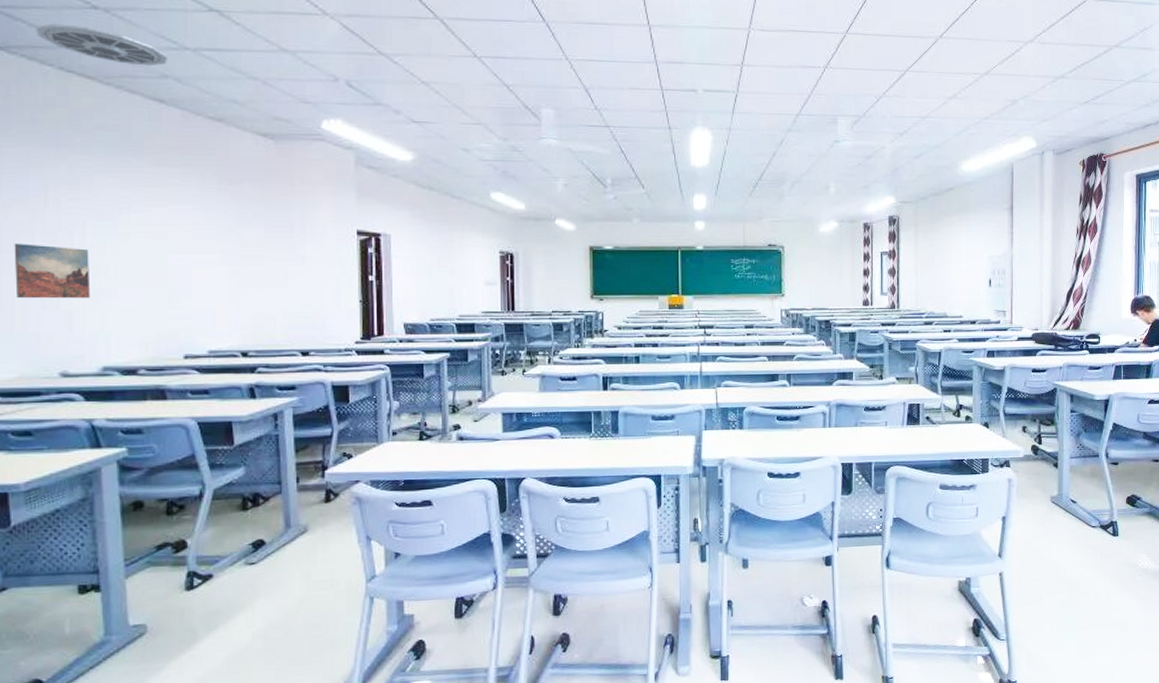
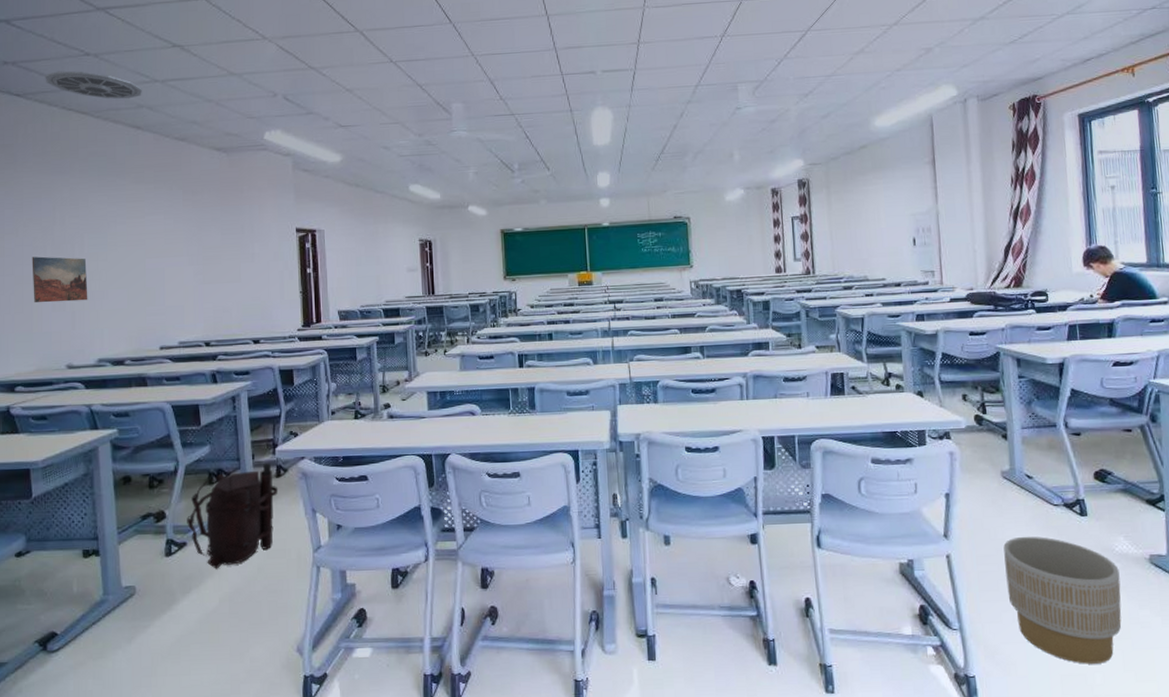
backpack: none [214,487,327,603] -> present [187,463,279,569]
planter: none [1048,554,1141,666] -> present [1003,536,1122,664]

